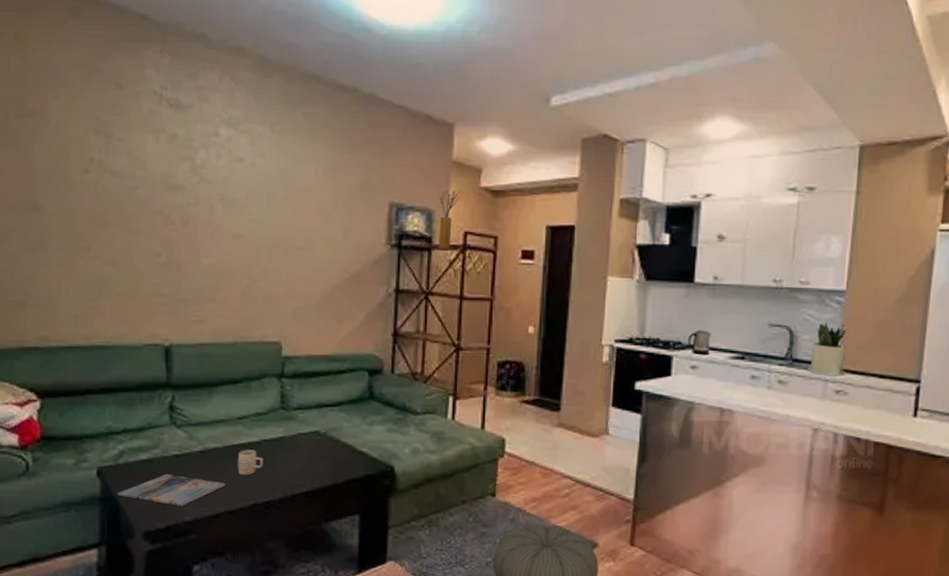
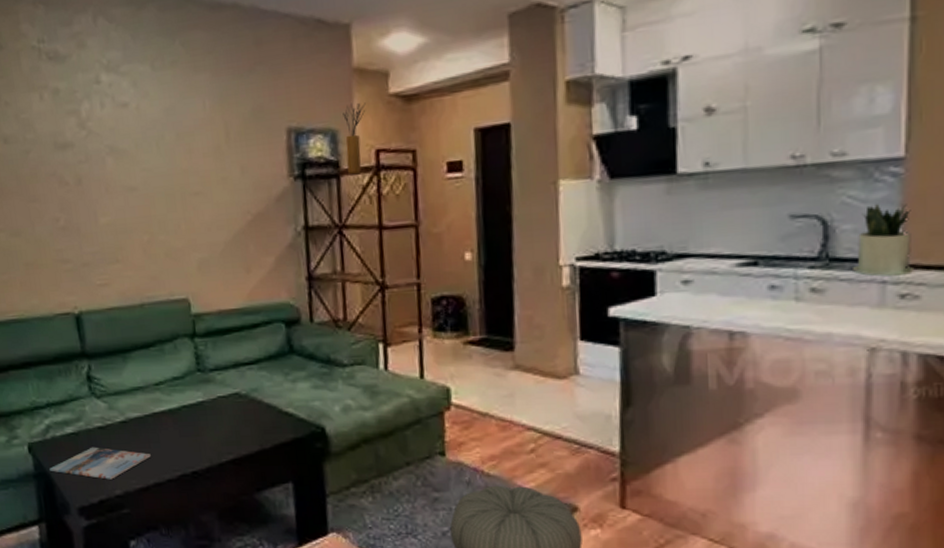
mug: present [237,450,264,475] -> none [159,417,187,444]
kettle: present [687,330,711,356] -> none [674,232,708,266]

